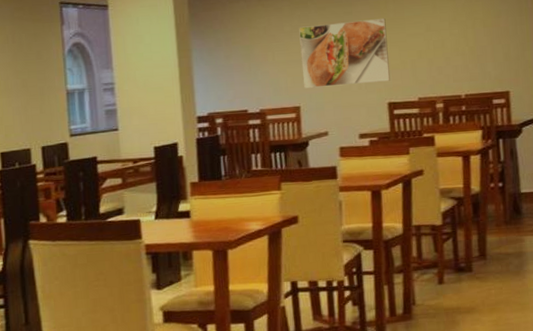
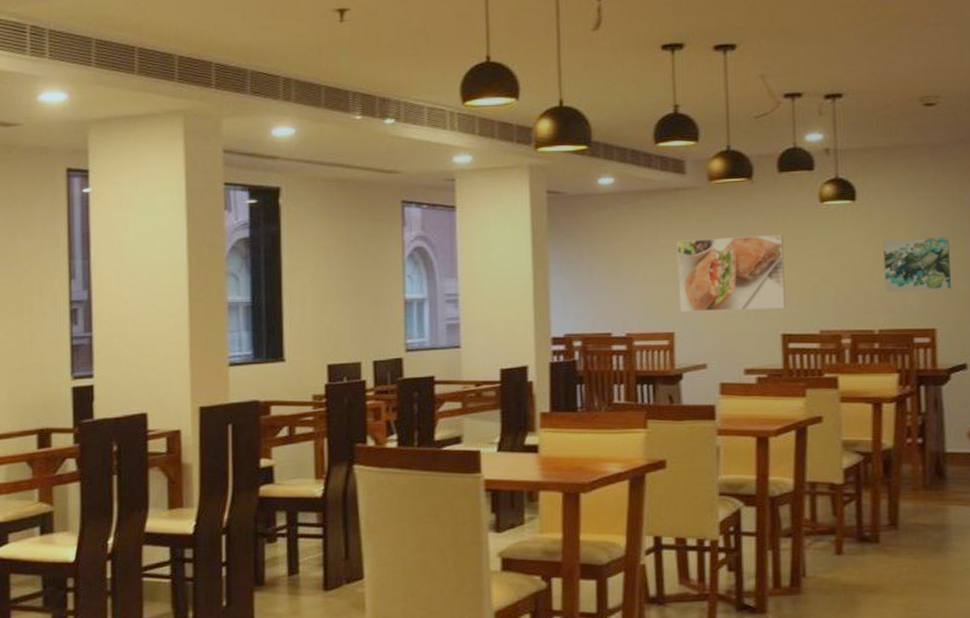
wall art: none [465,14,521,63] -> present [883,236,952,292]

